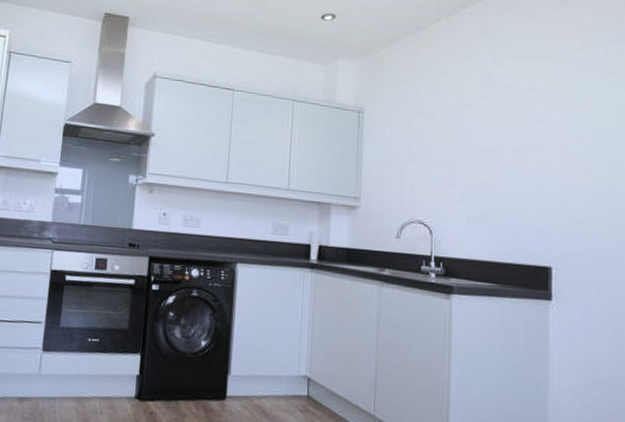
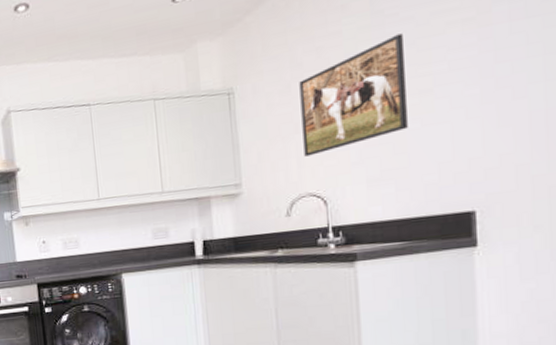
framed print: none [417,97,504,186] -> present [299,33,408,157]

